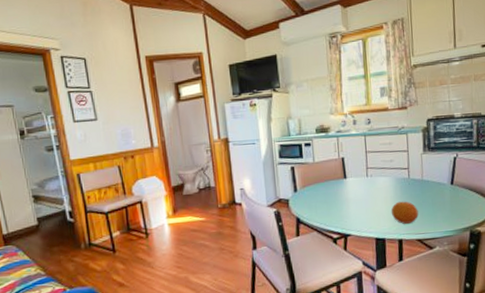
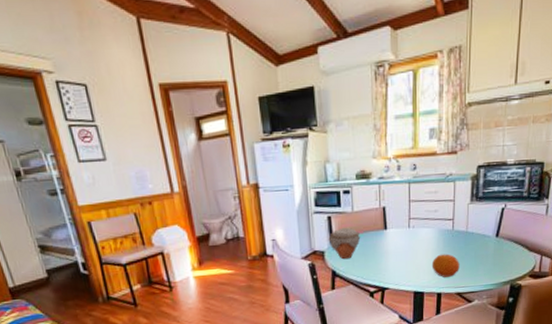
jar: none [292,176,323,207] -> present [328,227,361,260]

